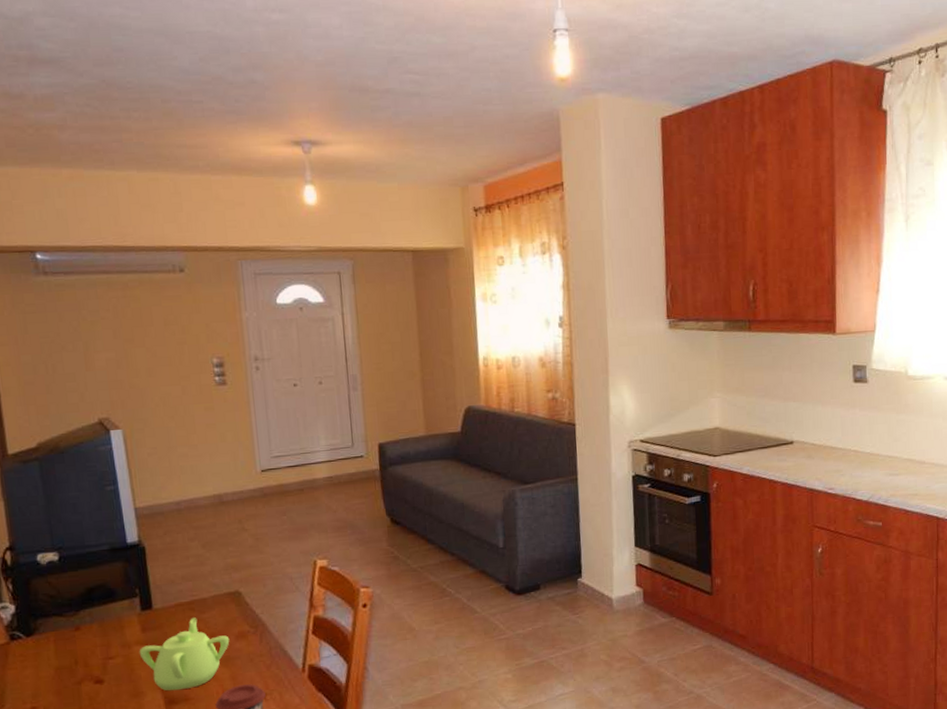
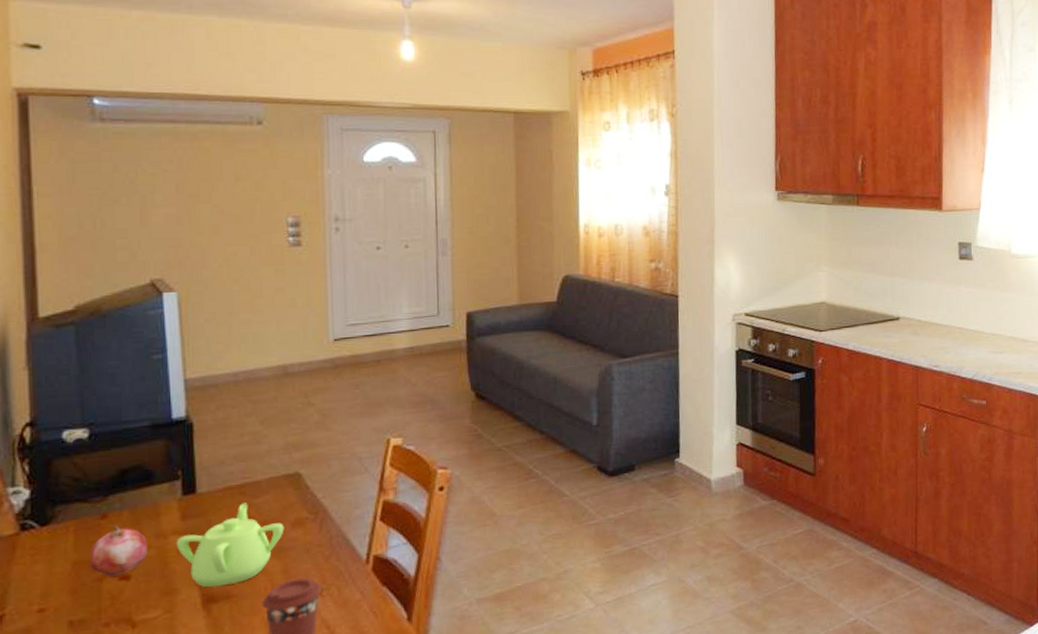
fruit: none [68,636,117,681] -> present [89,525,149,577]

